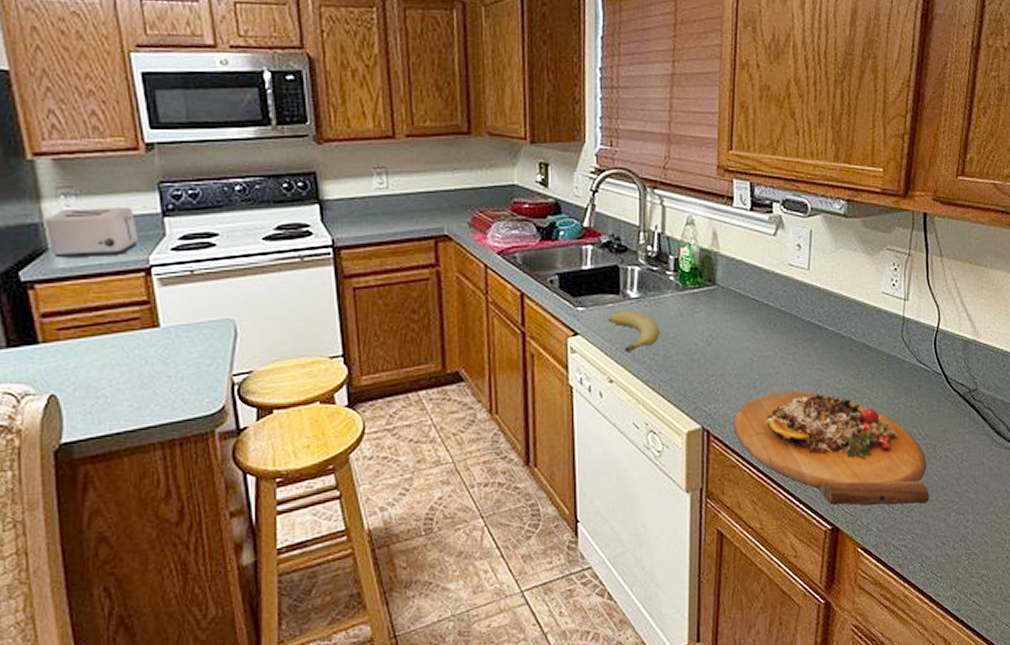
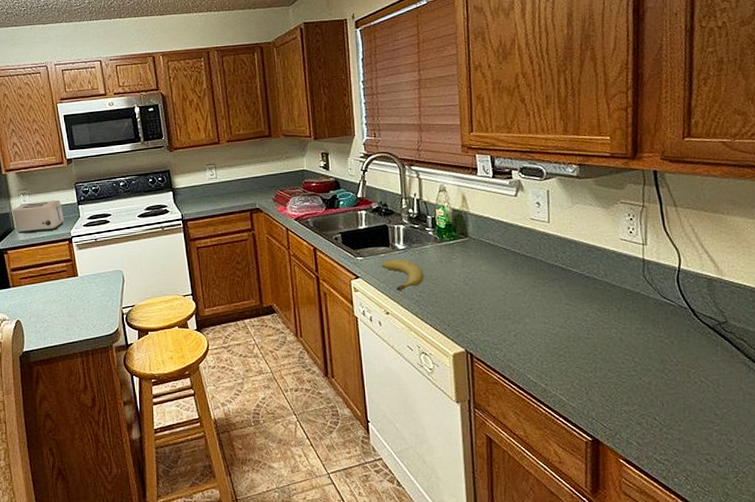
cutting board: present [733,391,931,505] -> none [493,322,690,423]

